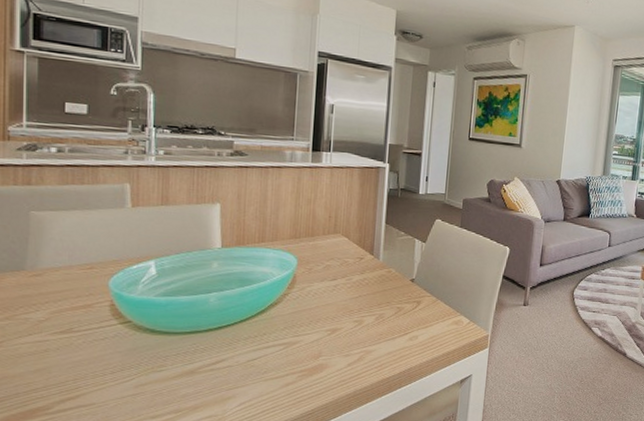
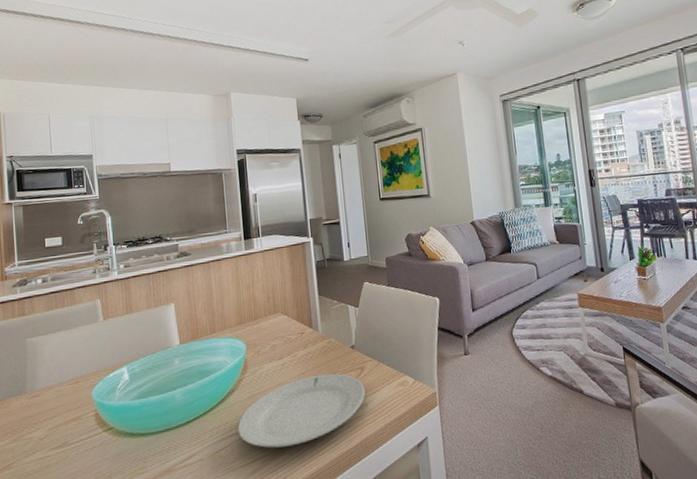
plate: none [275,301,418,366] -> present [237,373,365,448]

